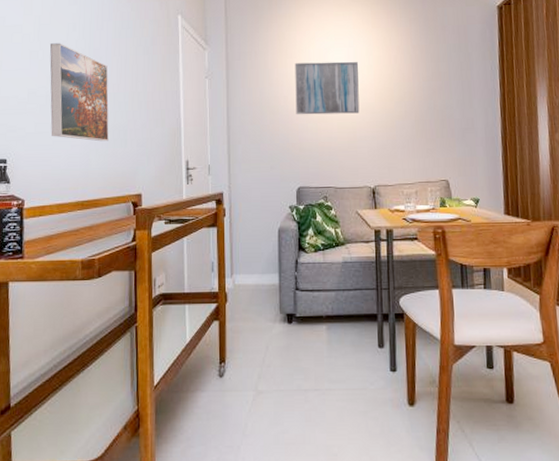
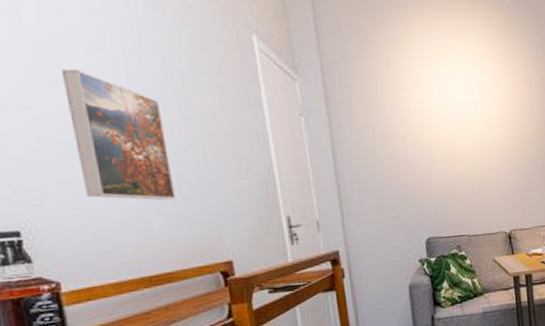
wall art: present [295,61,360,115] -> none [410,95,489,158]

